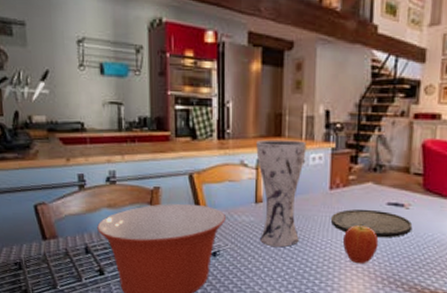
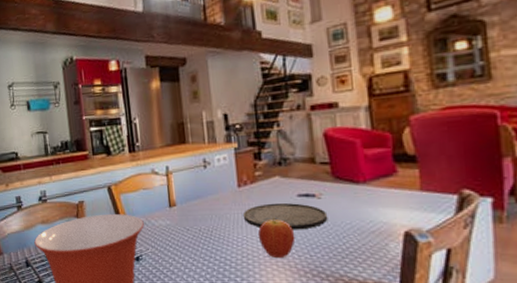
vase: present [256,139,307,247] -> none [164,144,215,247]

